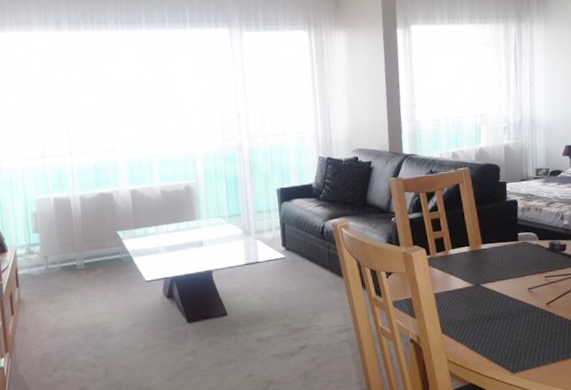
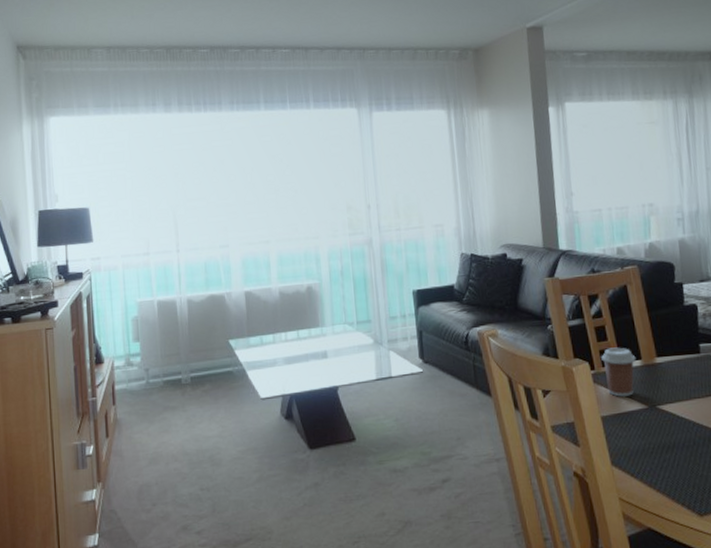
coffee cup: none [436,236,465,277] -> present [601,347,636,397]

